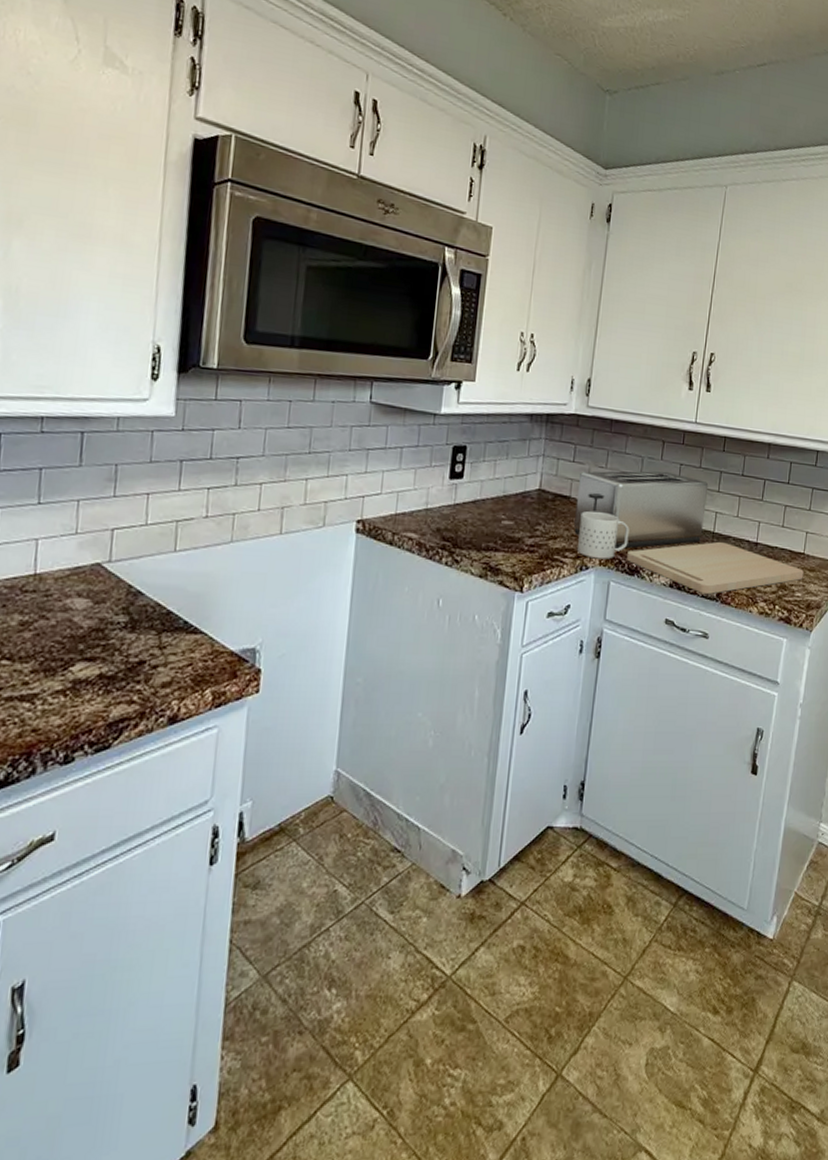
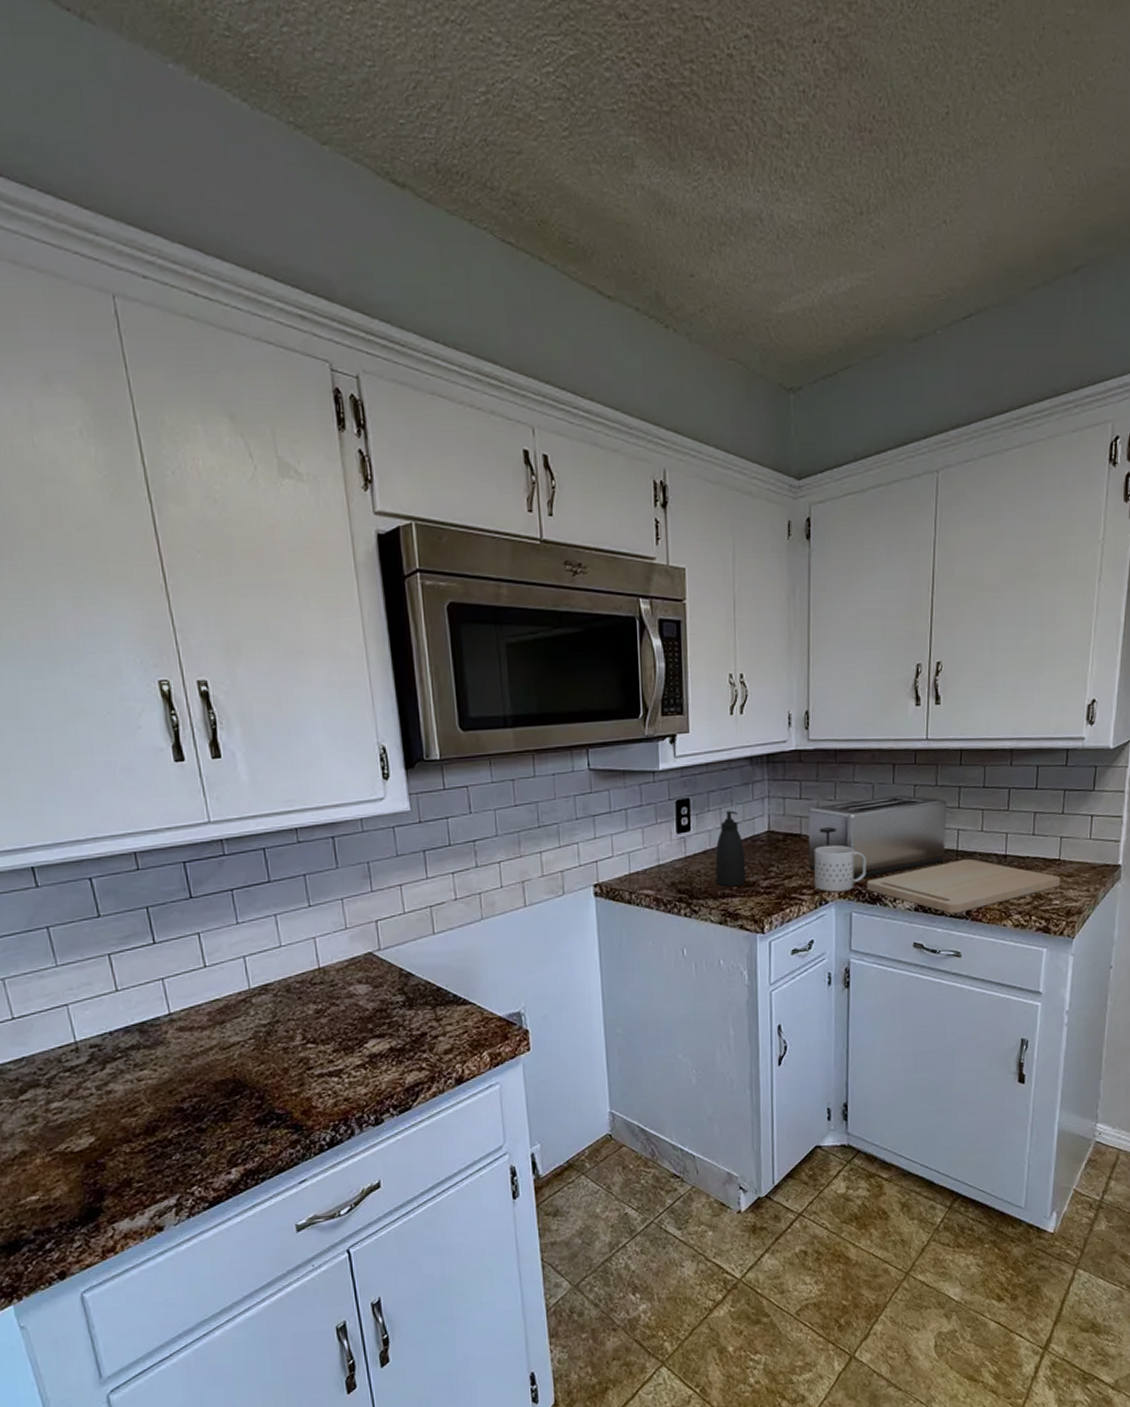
soap dispenser: none [482,463,514,541] -> present [715,810,746,887]

